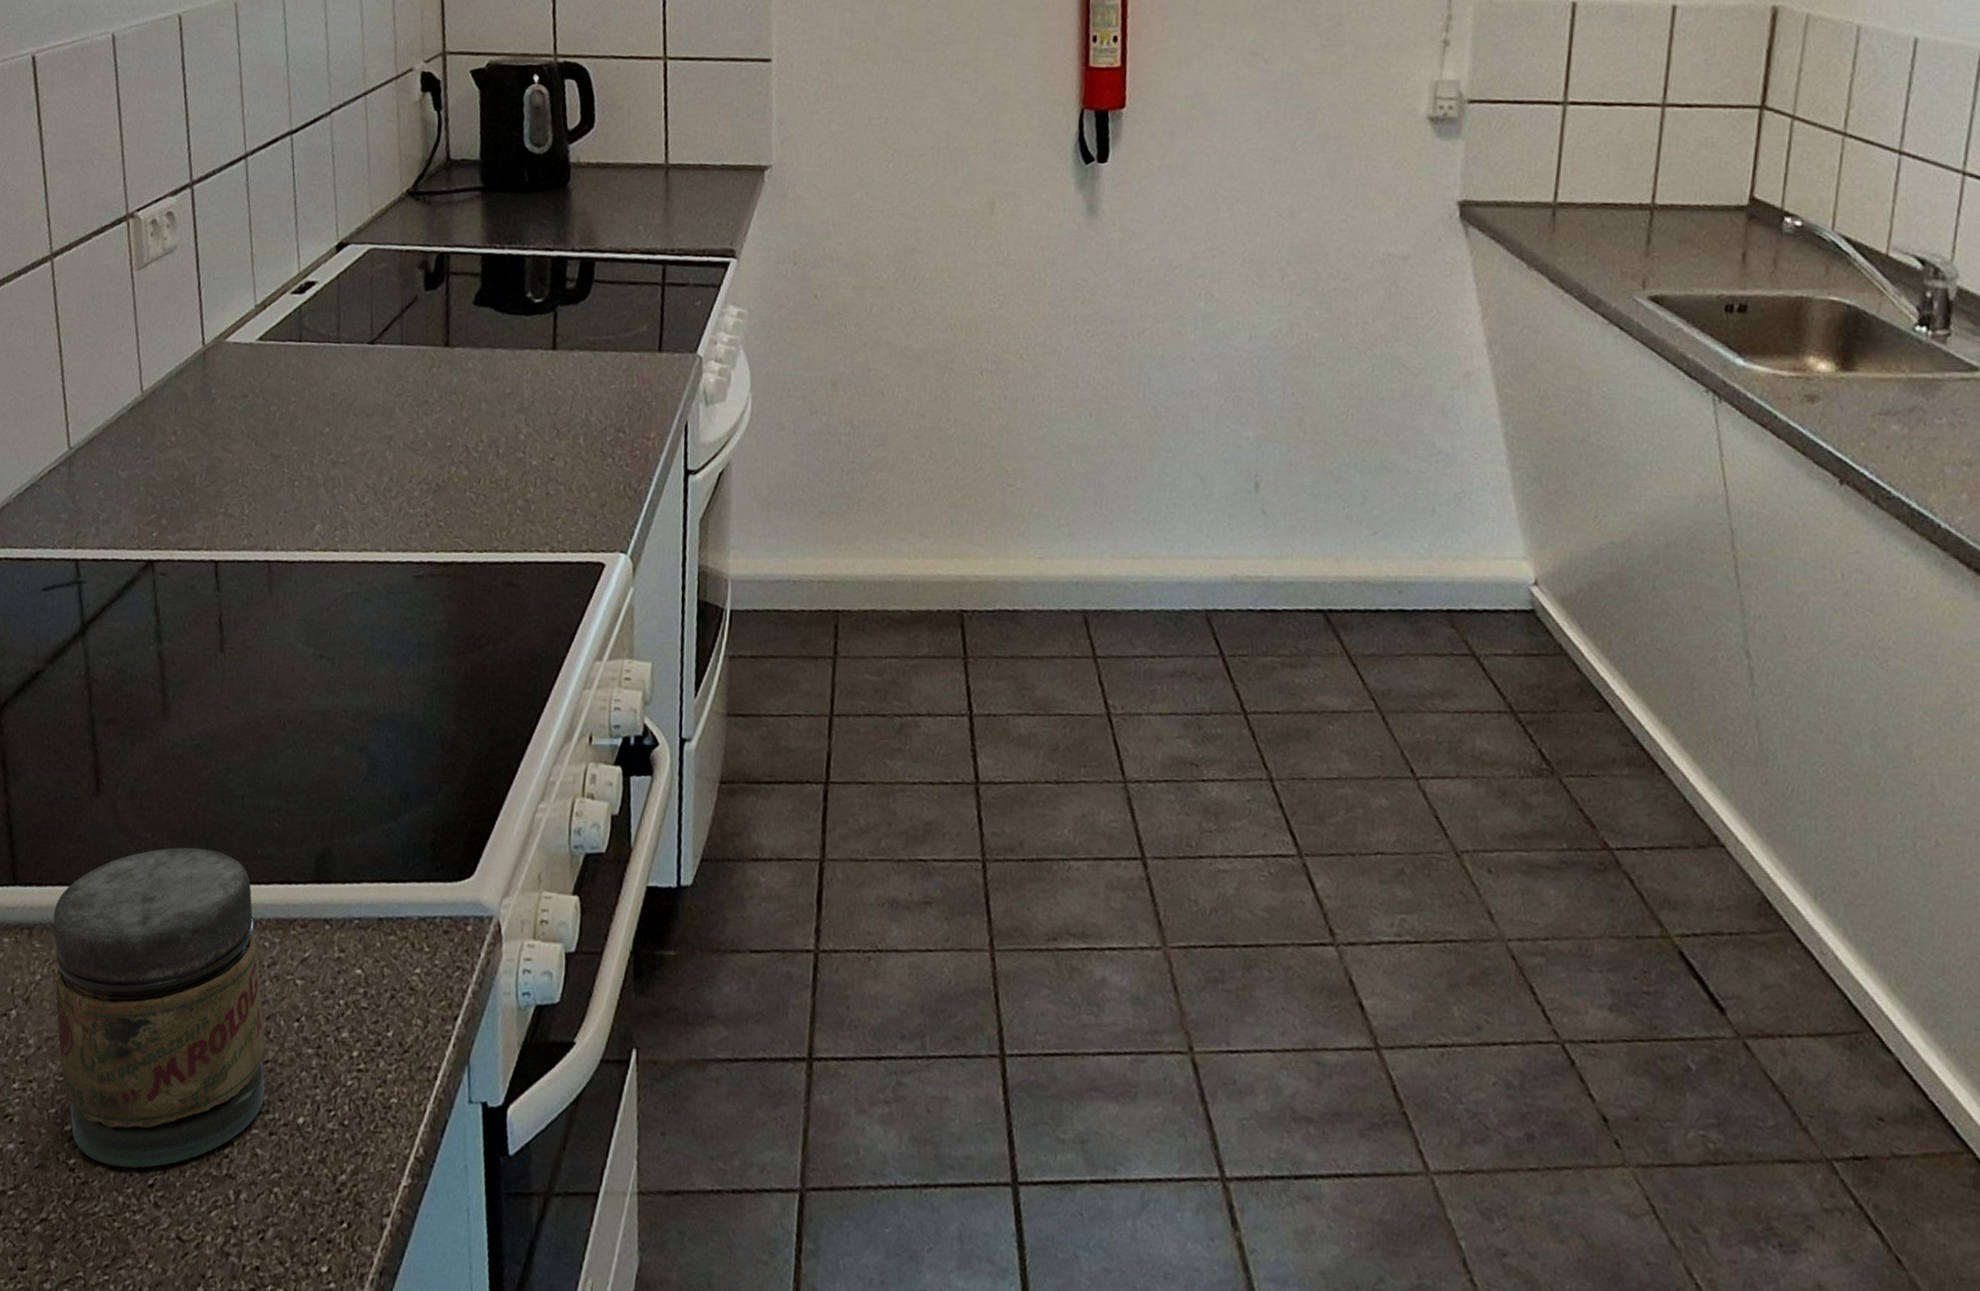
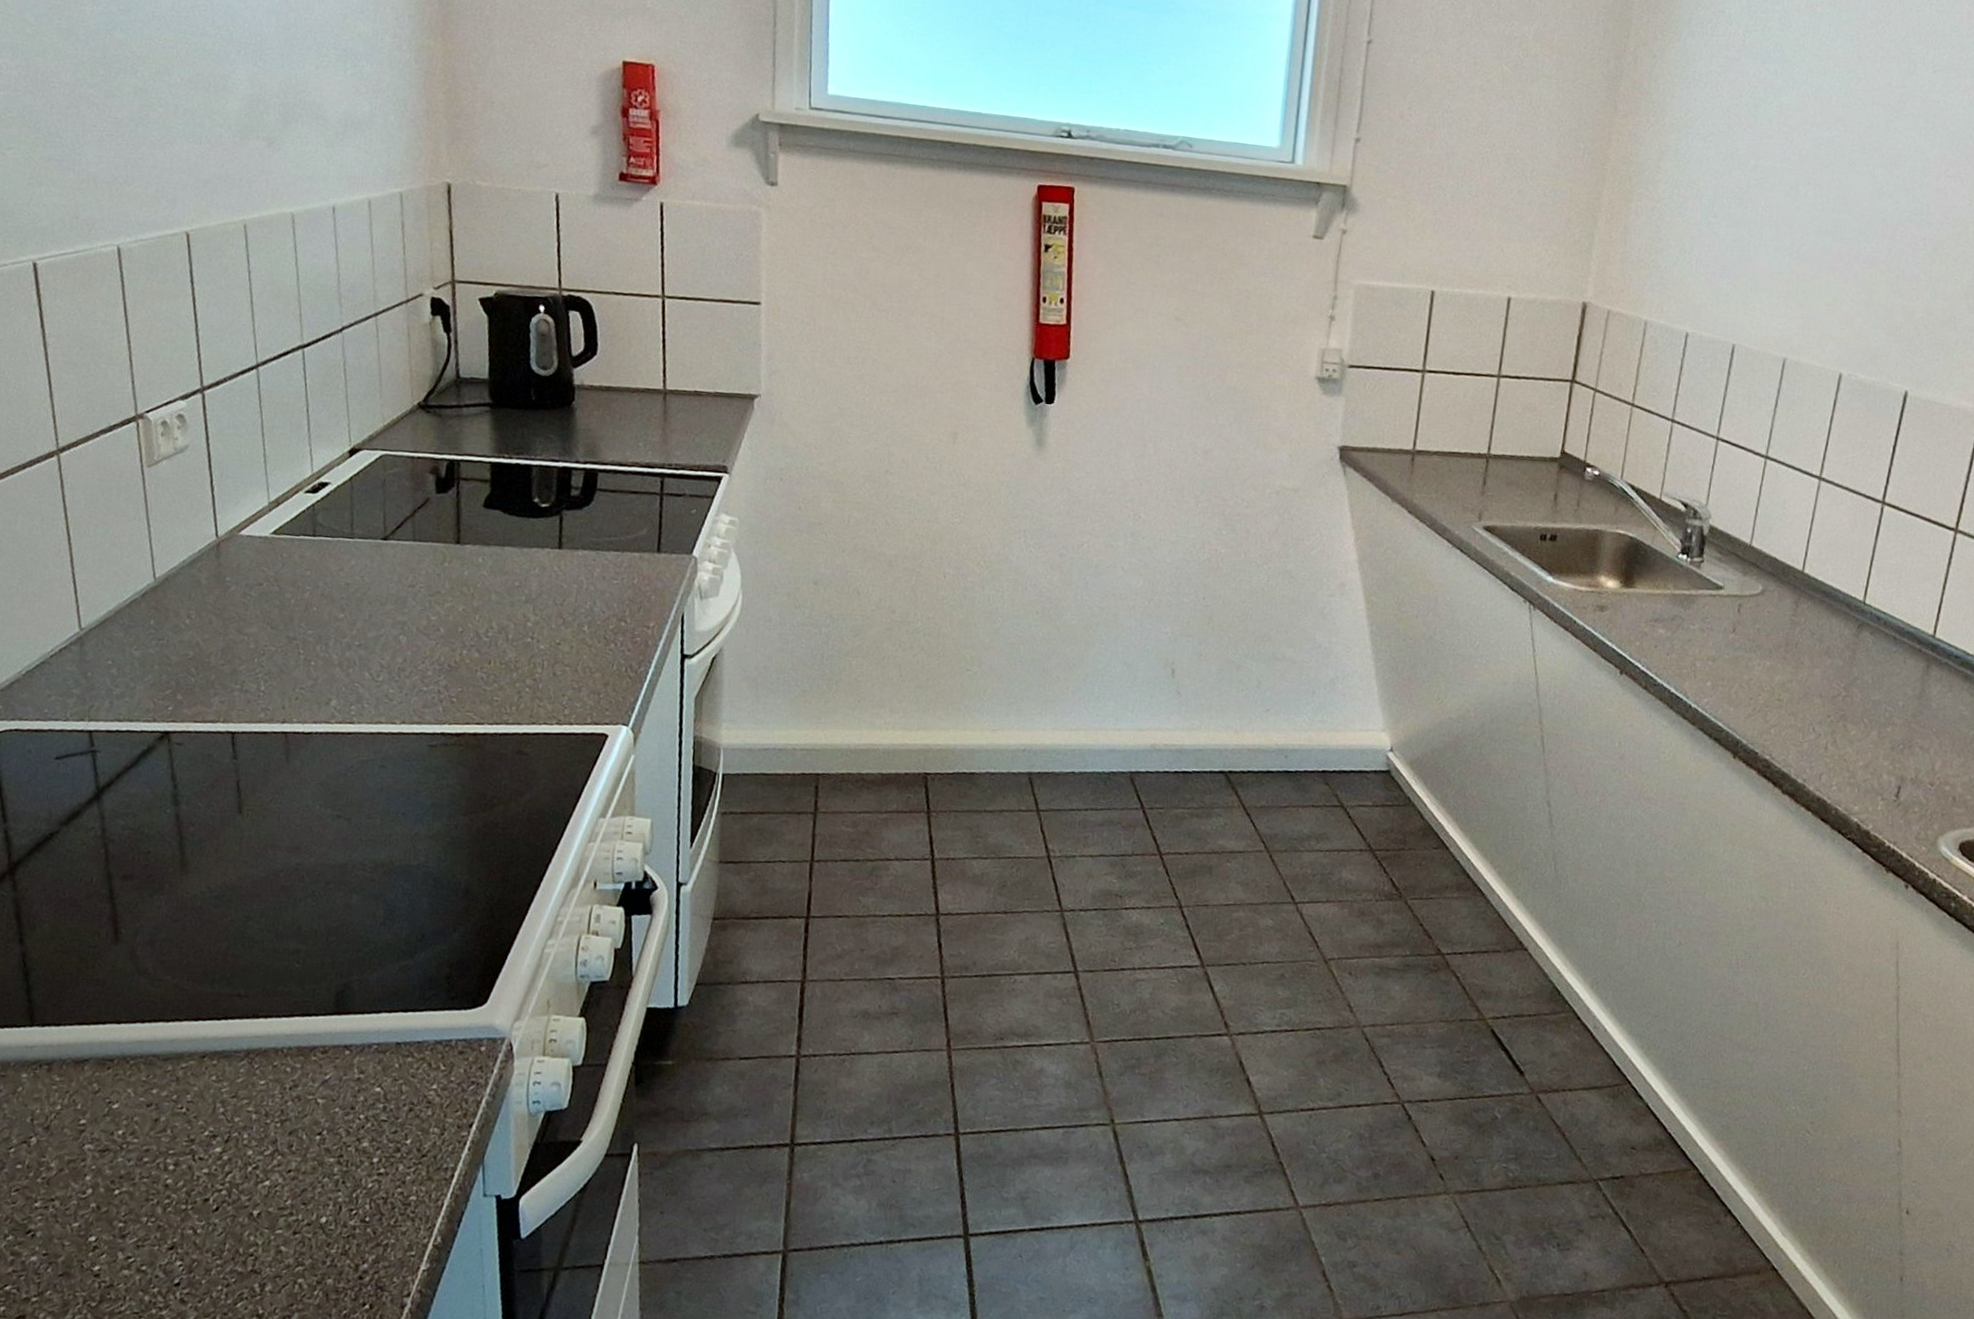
jar: present [53,847,265,1168] -> none [73,987,289,1271]

